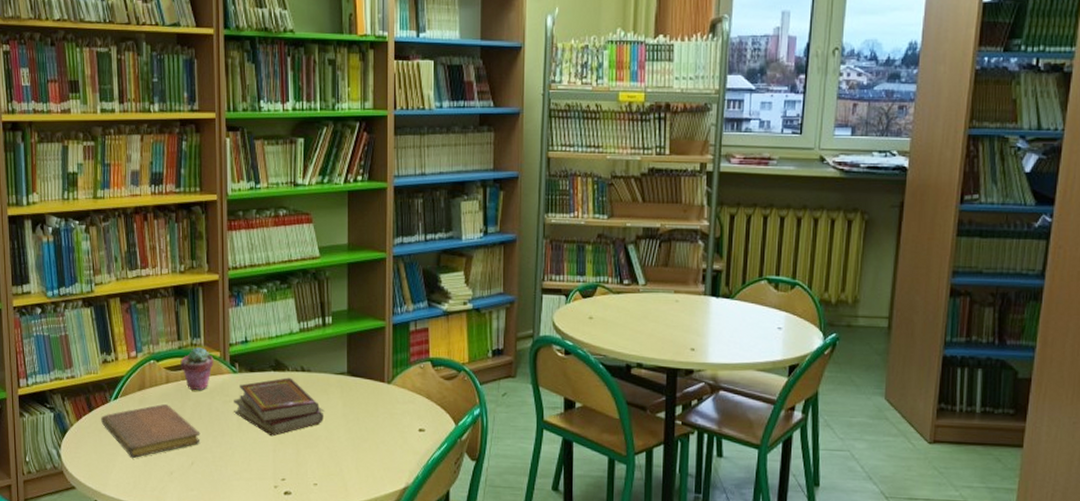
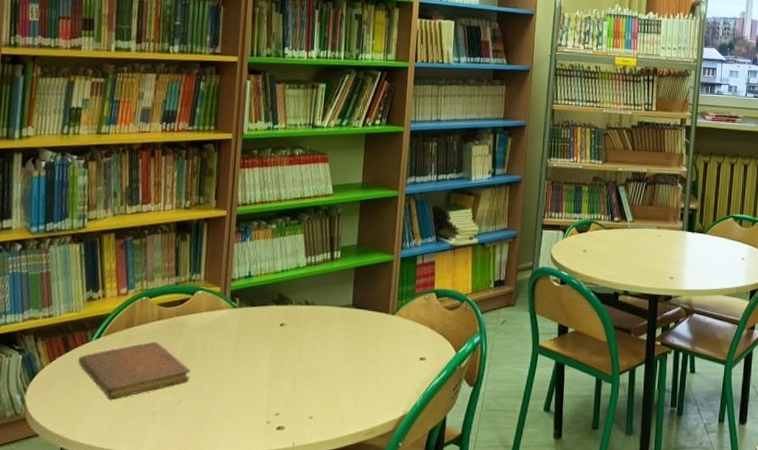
potted succulent: present [180,347,214,391] -> none [175,283,213,327]
book set: present [234,377,325,437] -> none [230,311,326,371]

